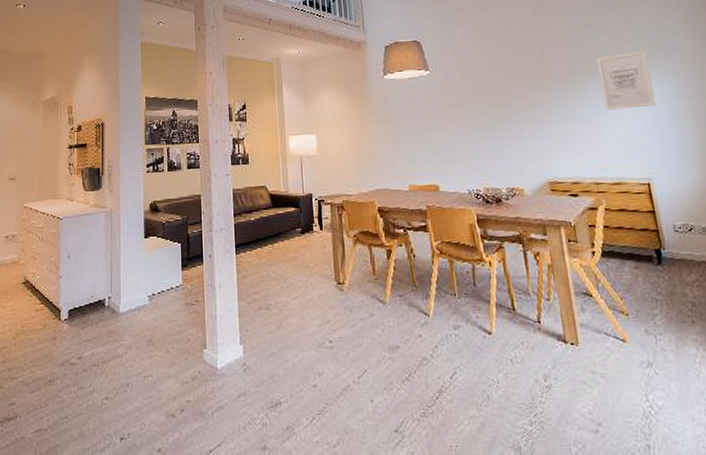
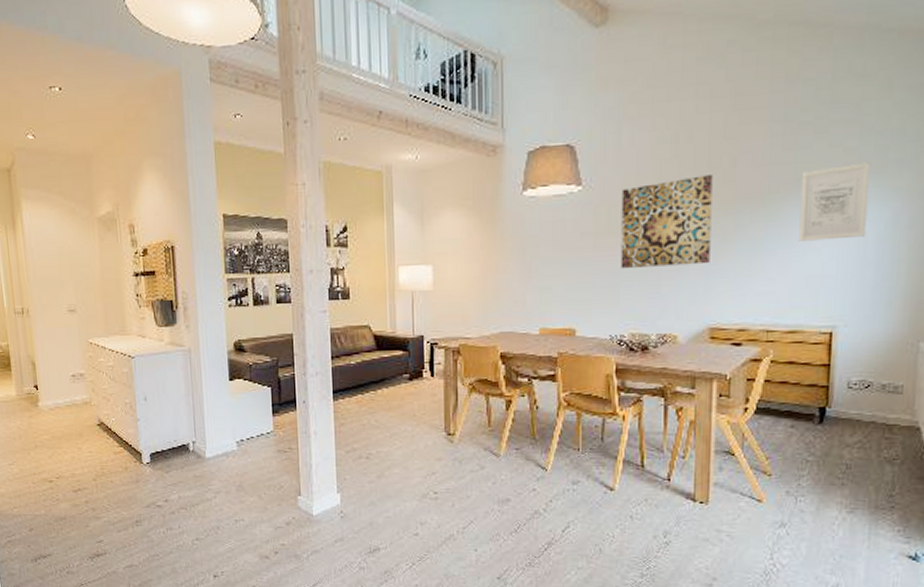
wall art: none [460,61,539,135] -> present [620,175,713,269]

